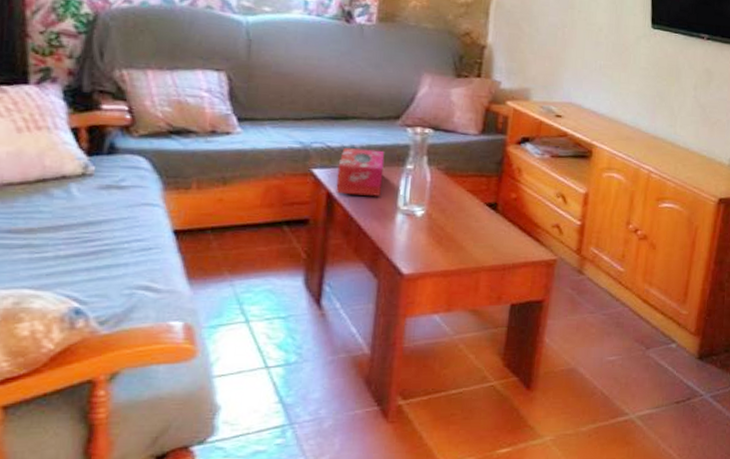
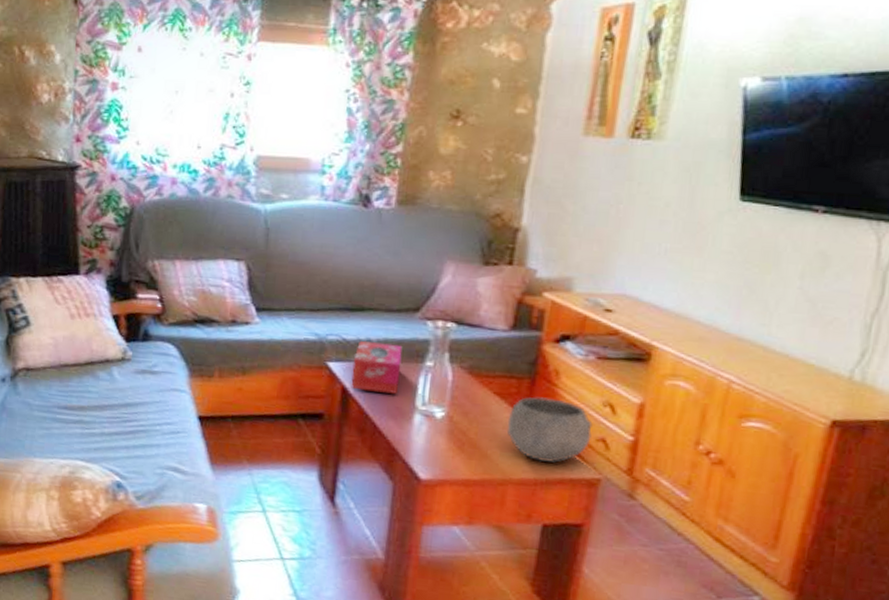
bowl: none [478,192,549,249] -> present [506,396,593,463]

